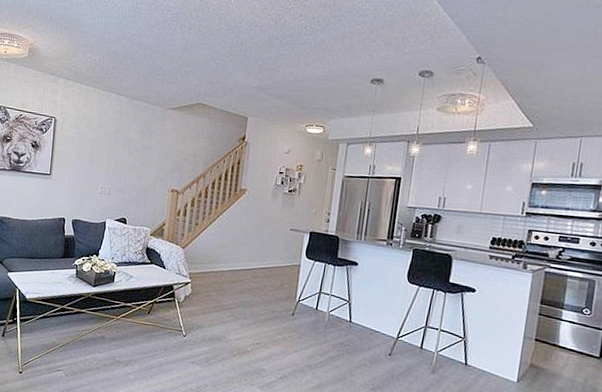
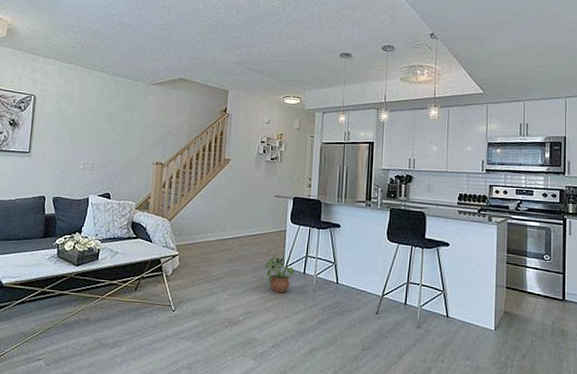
potted plant: none [276,288,307,327] -> present [264,254,294,293]

